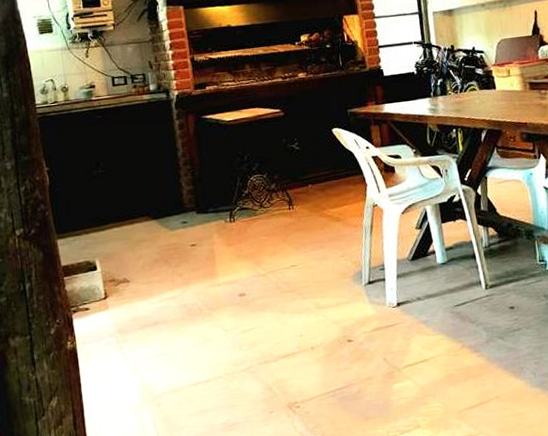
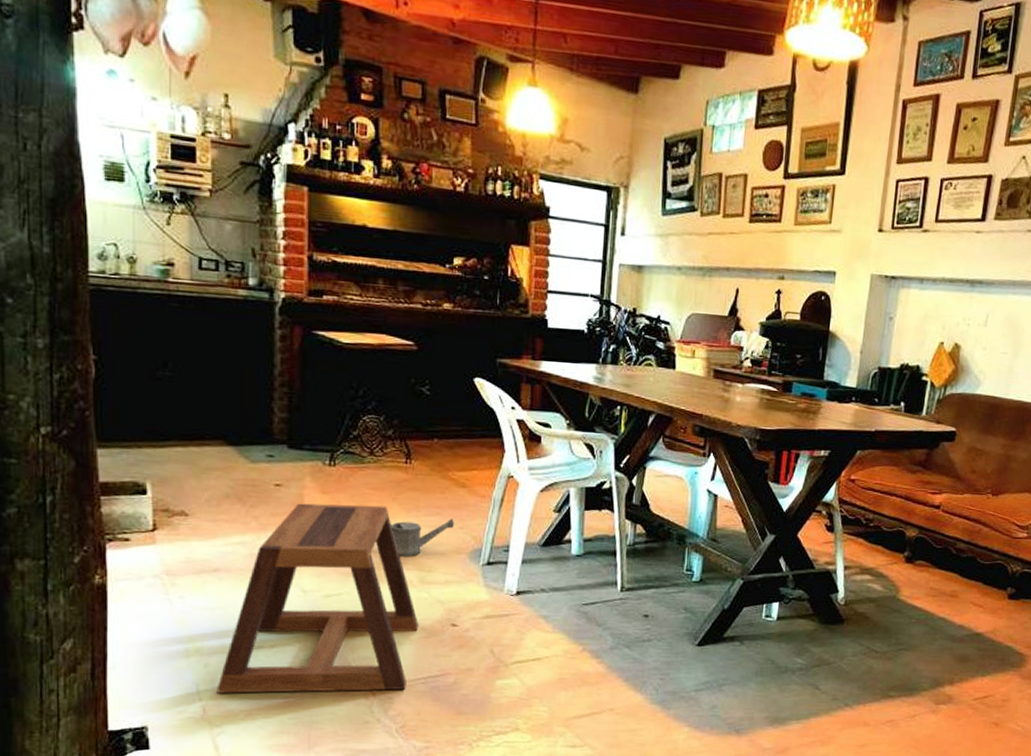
stool: none [169,248,322,427] -> present [216,503,419,693]
watering can: none [285,249,336,289] -> present [391,518,454,557]

